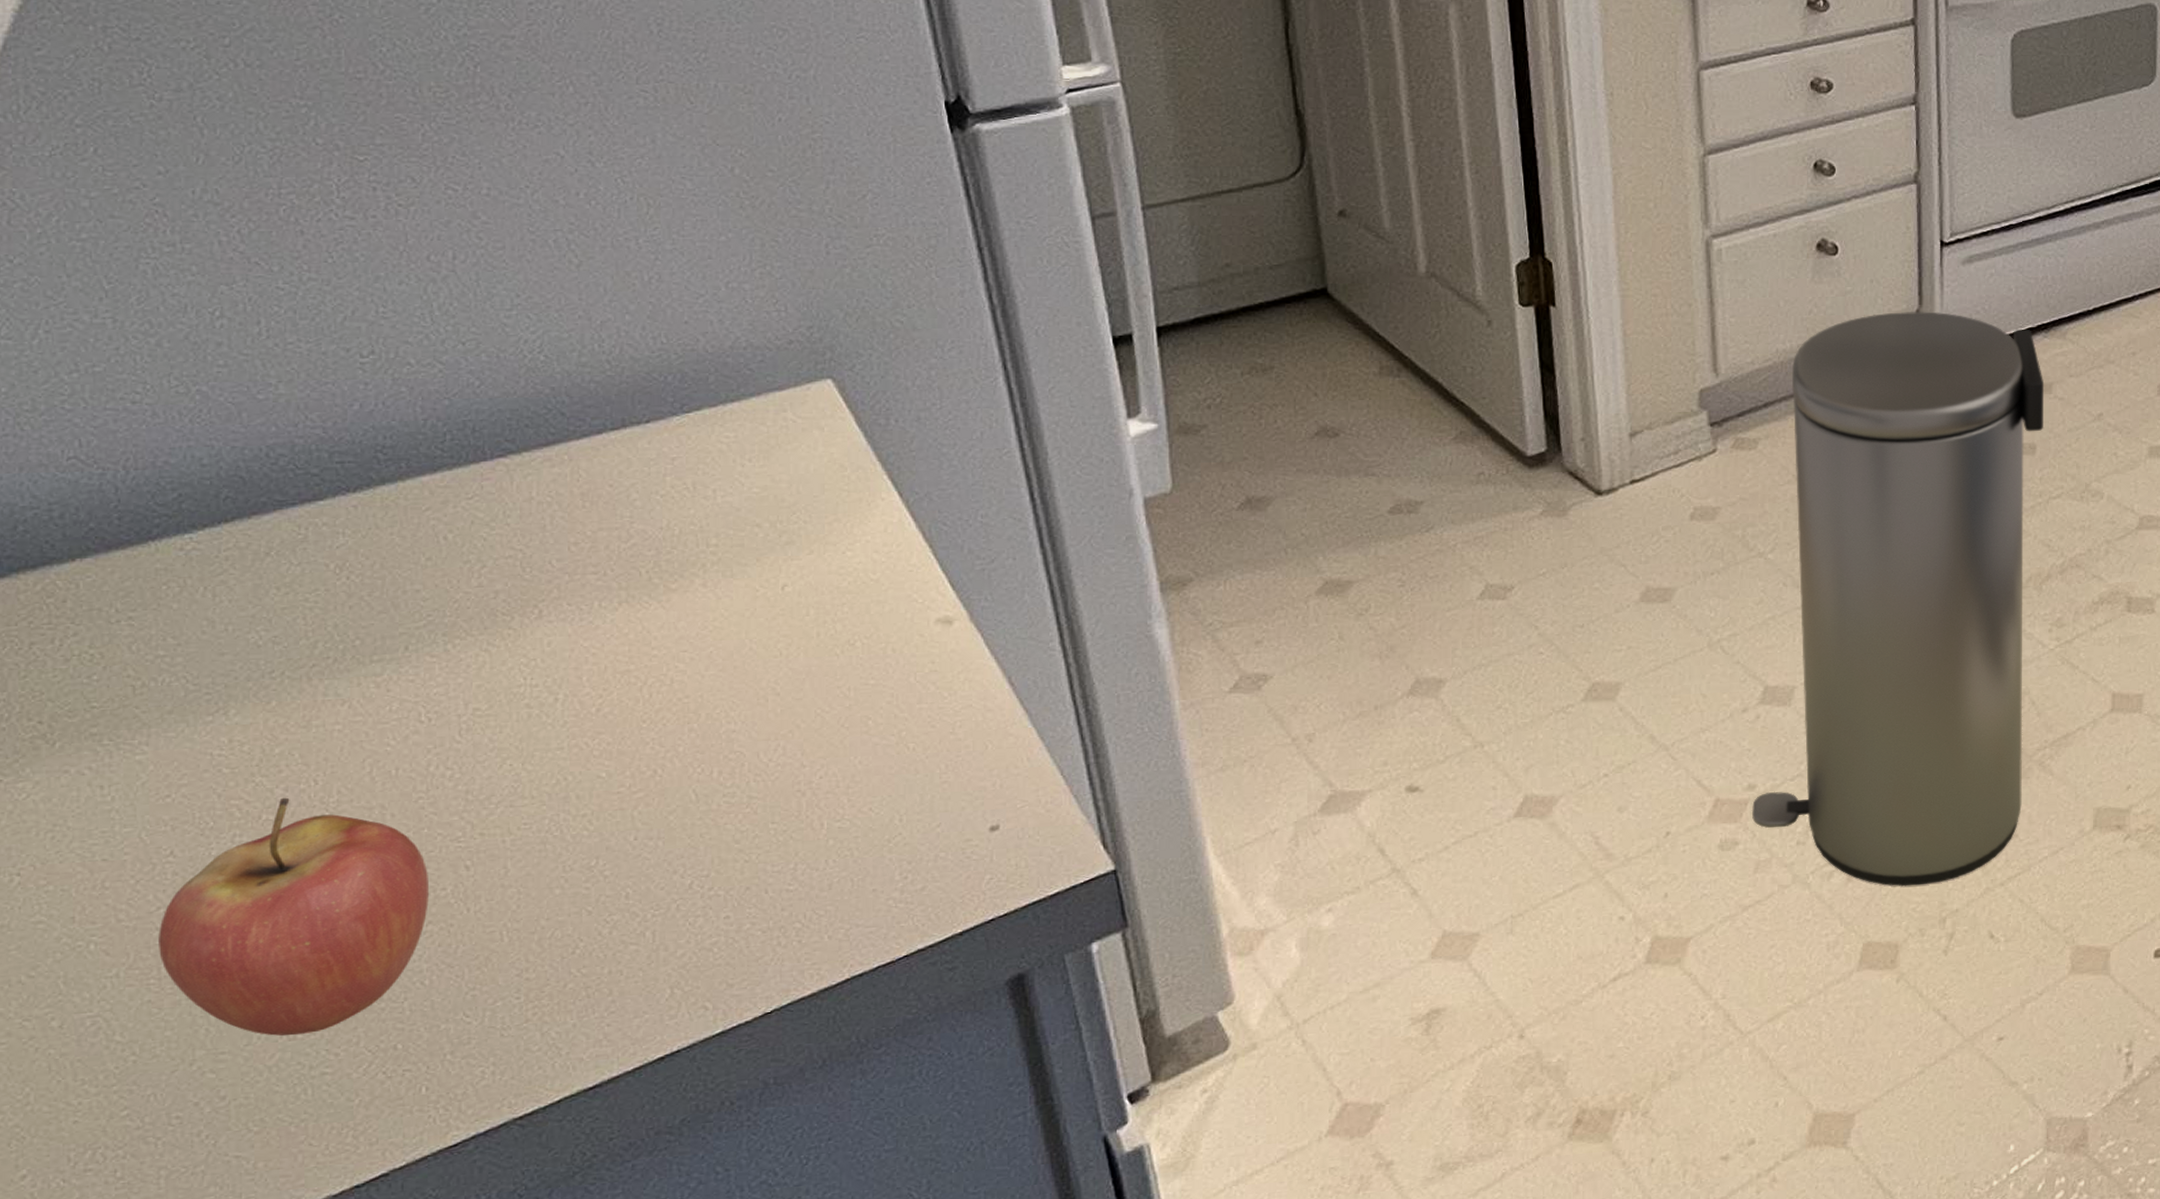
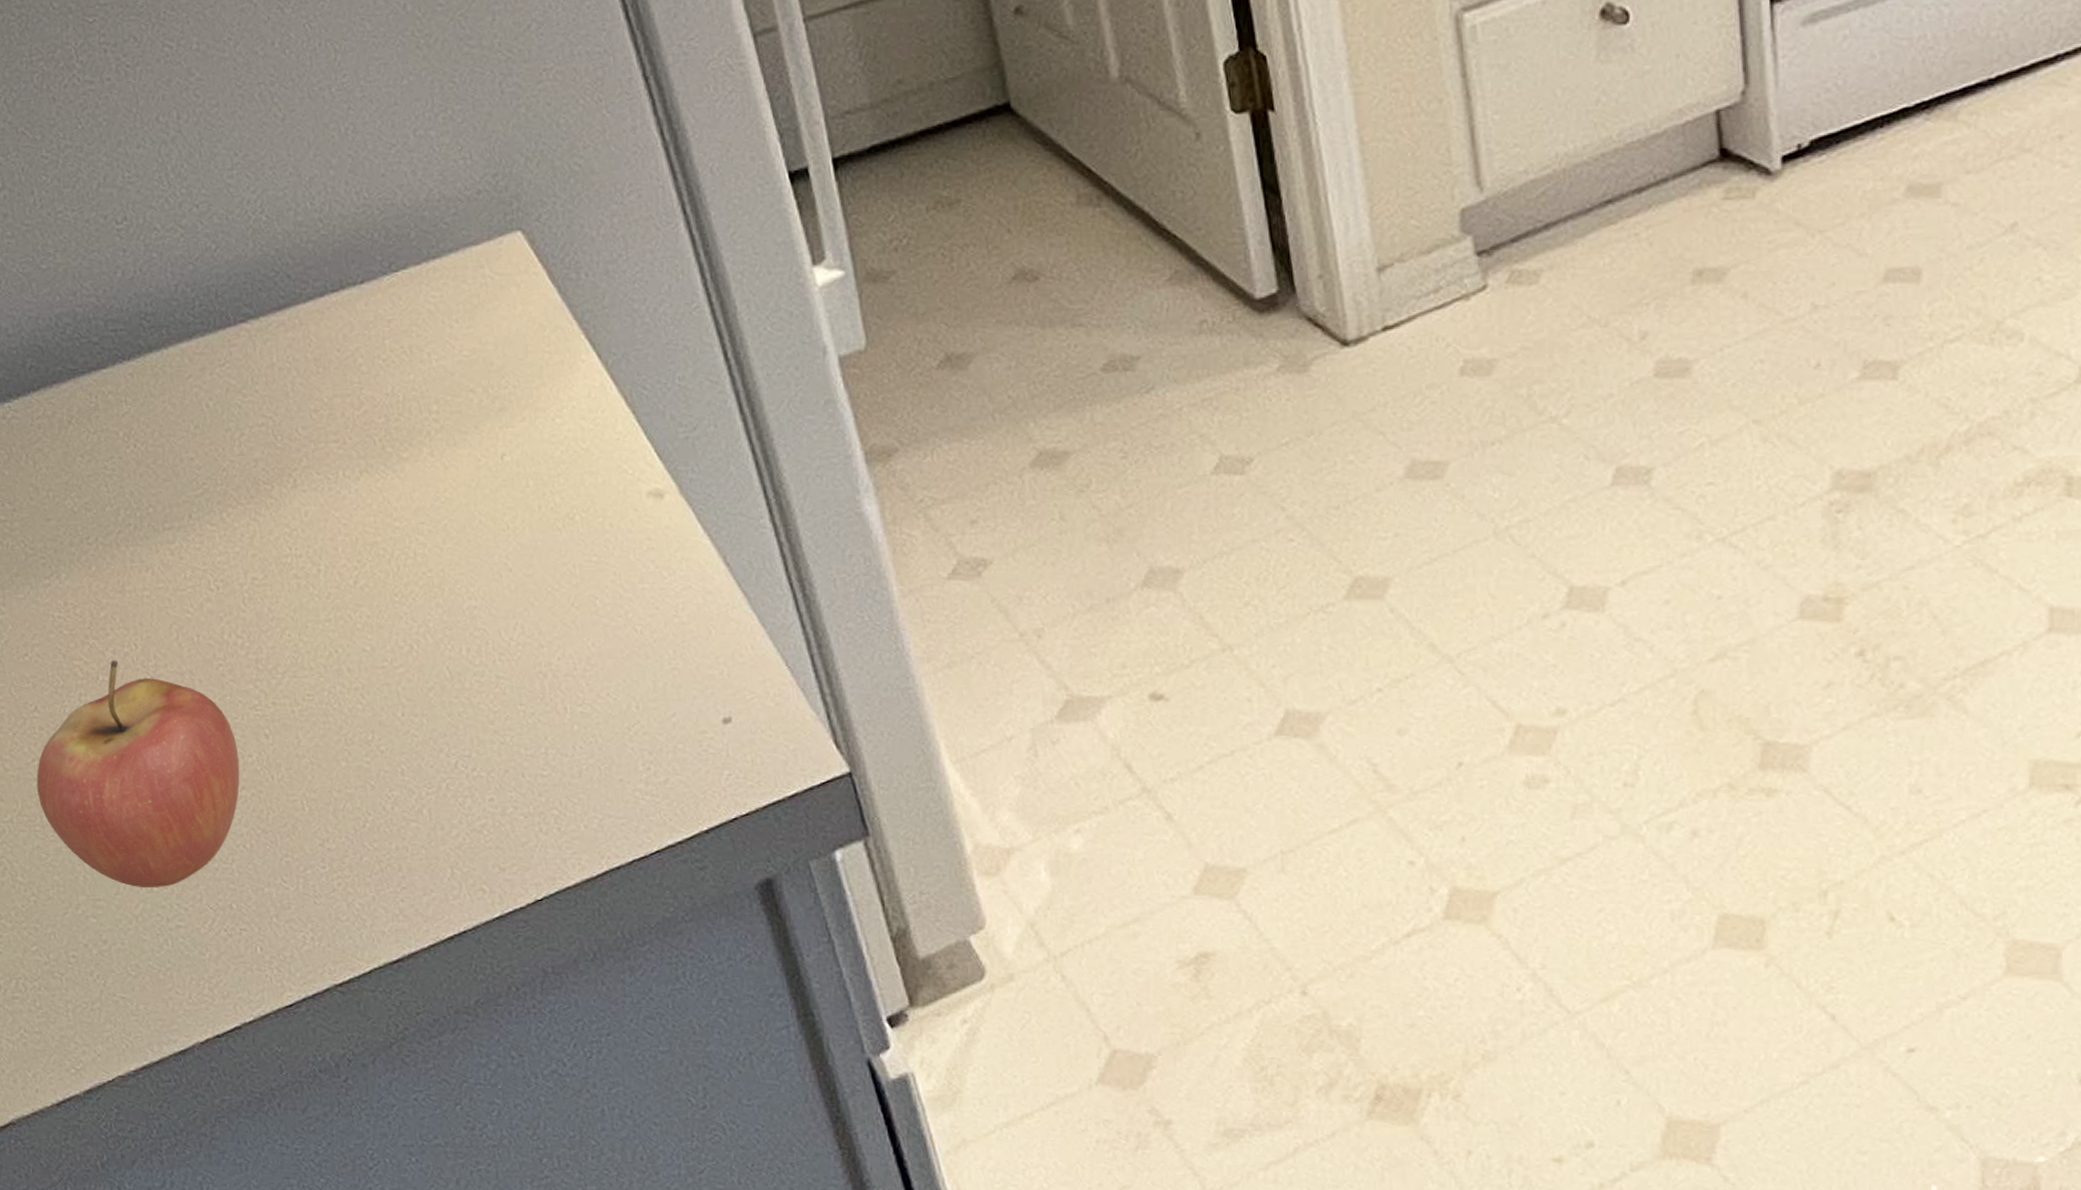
pedal bin: present [1752,311,2045,887] -> none [1563,92,1932,847]

